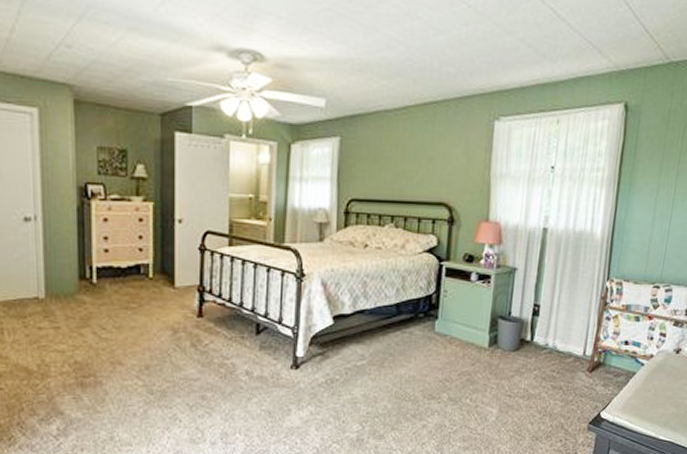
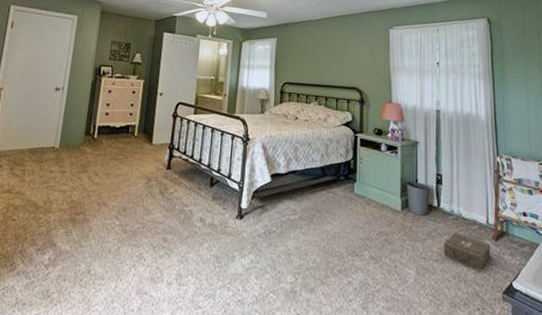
ammunition box: none [532,367,584,403] -> present [444,233,491,270]

